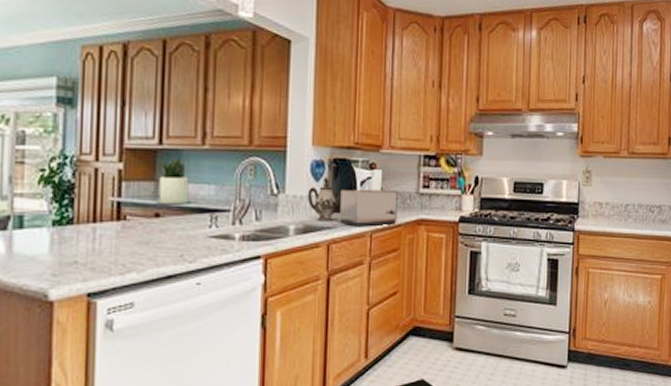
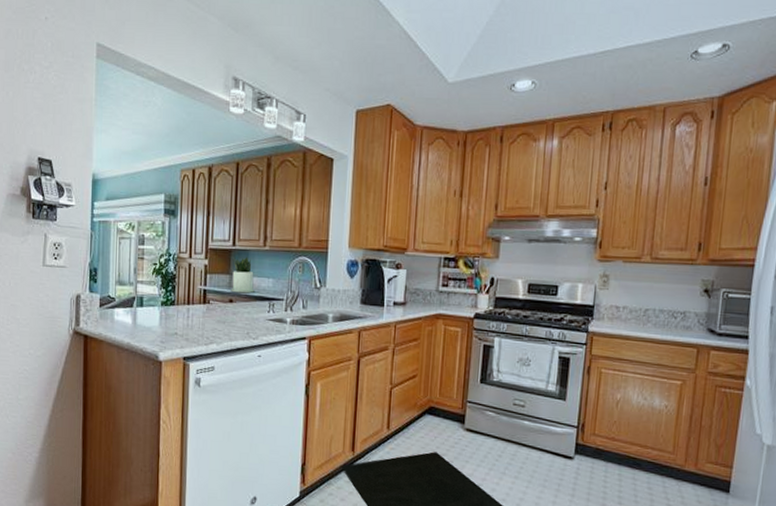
teapot: present [307,177,346,222] -> none [343,274,375,312]
toaster: present [340,188,398,227] -> none [369,285,420,318]

